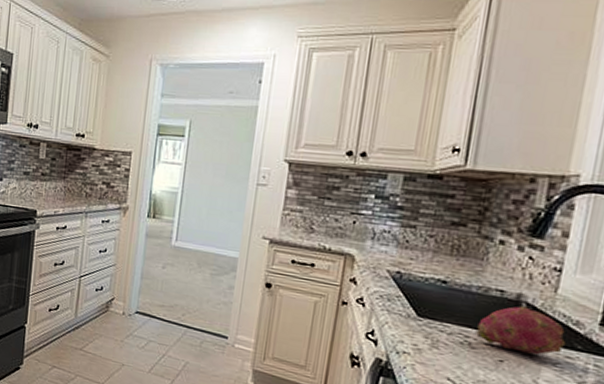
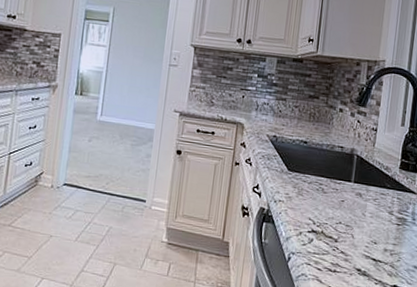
fruit: present [476,306,567,355] -> none [327,158,381,194]

